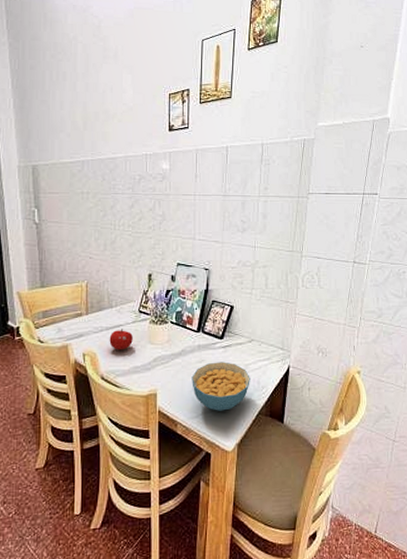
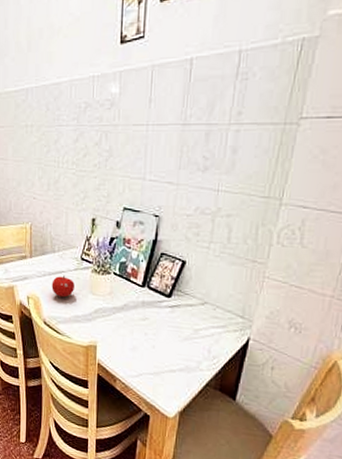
cereal bowl: present [192,362,250,411] -> none [133,322,200,375]

